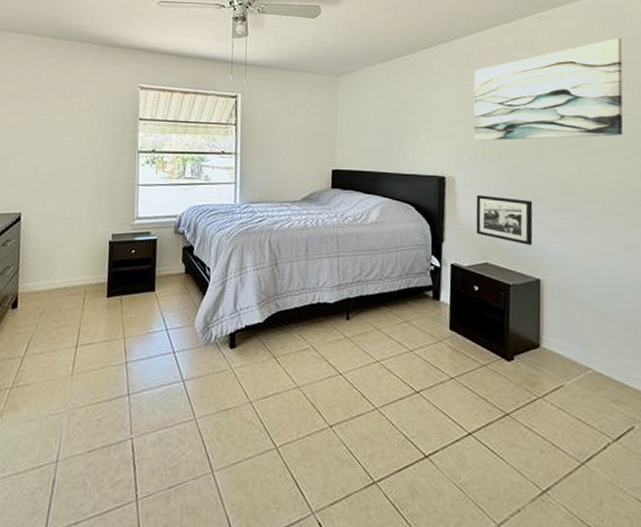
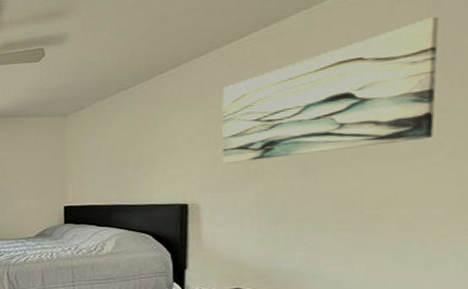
picture frame: present [476,194,533,245] -> none [225,219,298,269]

